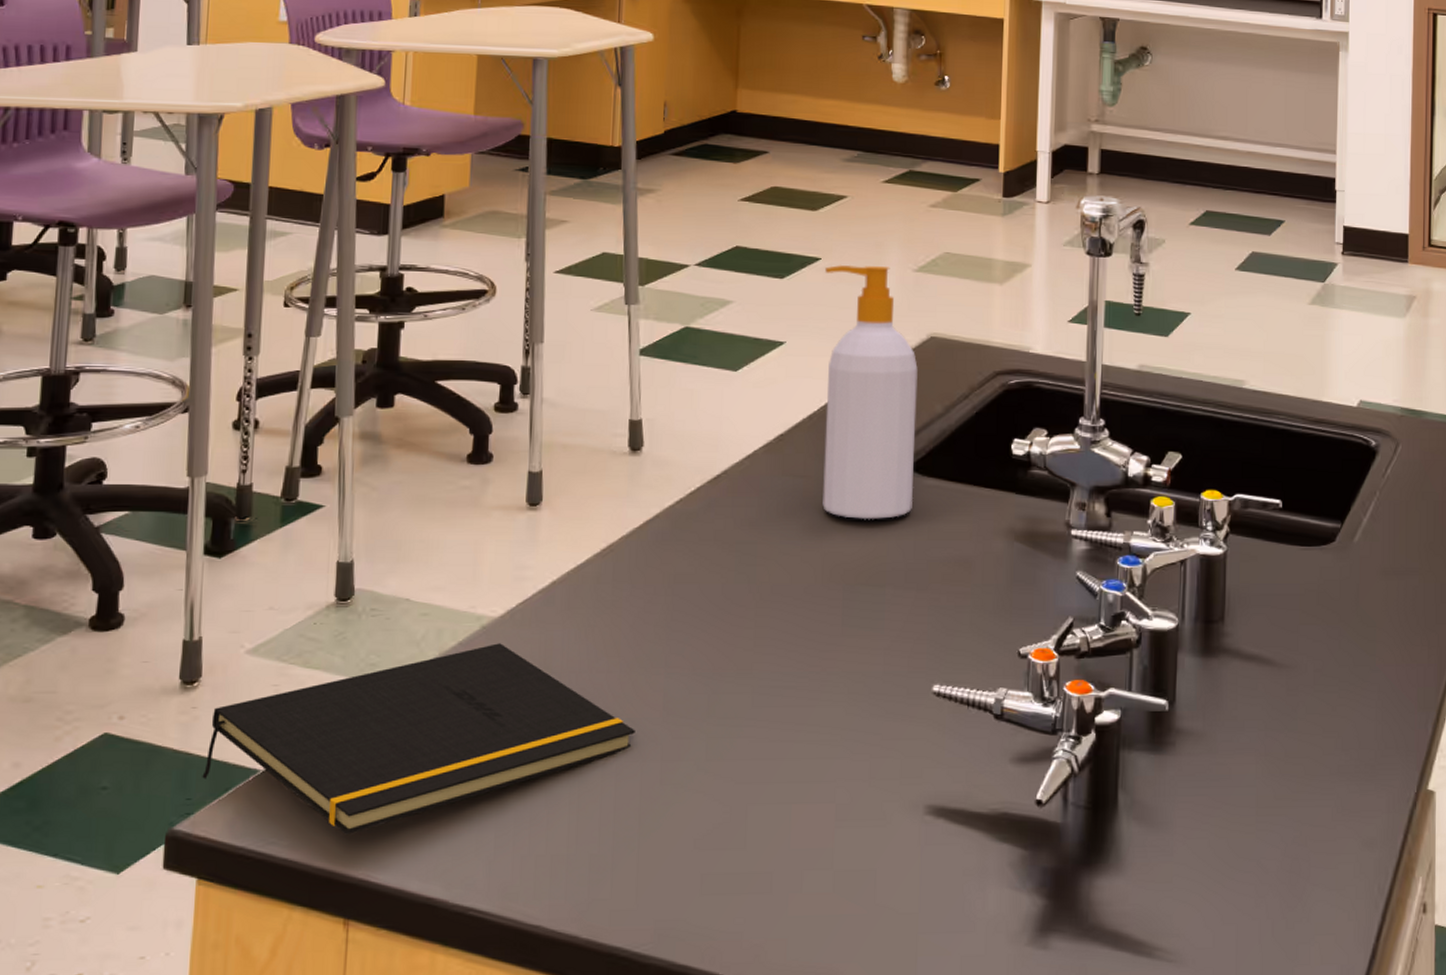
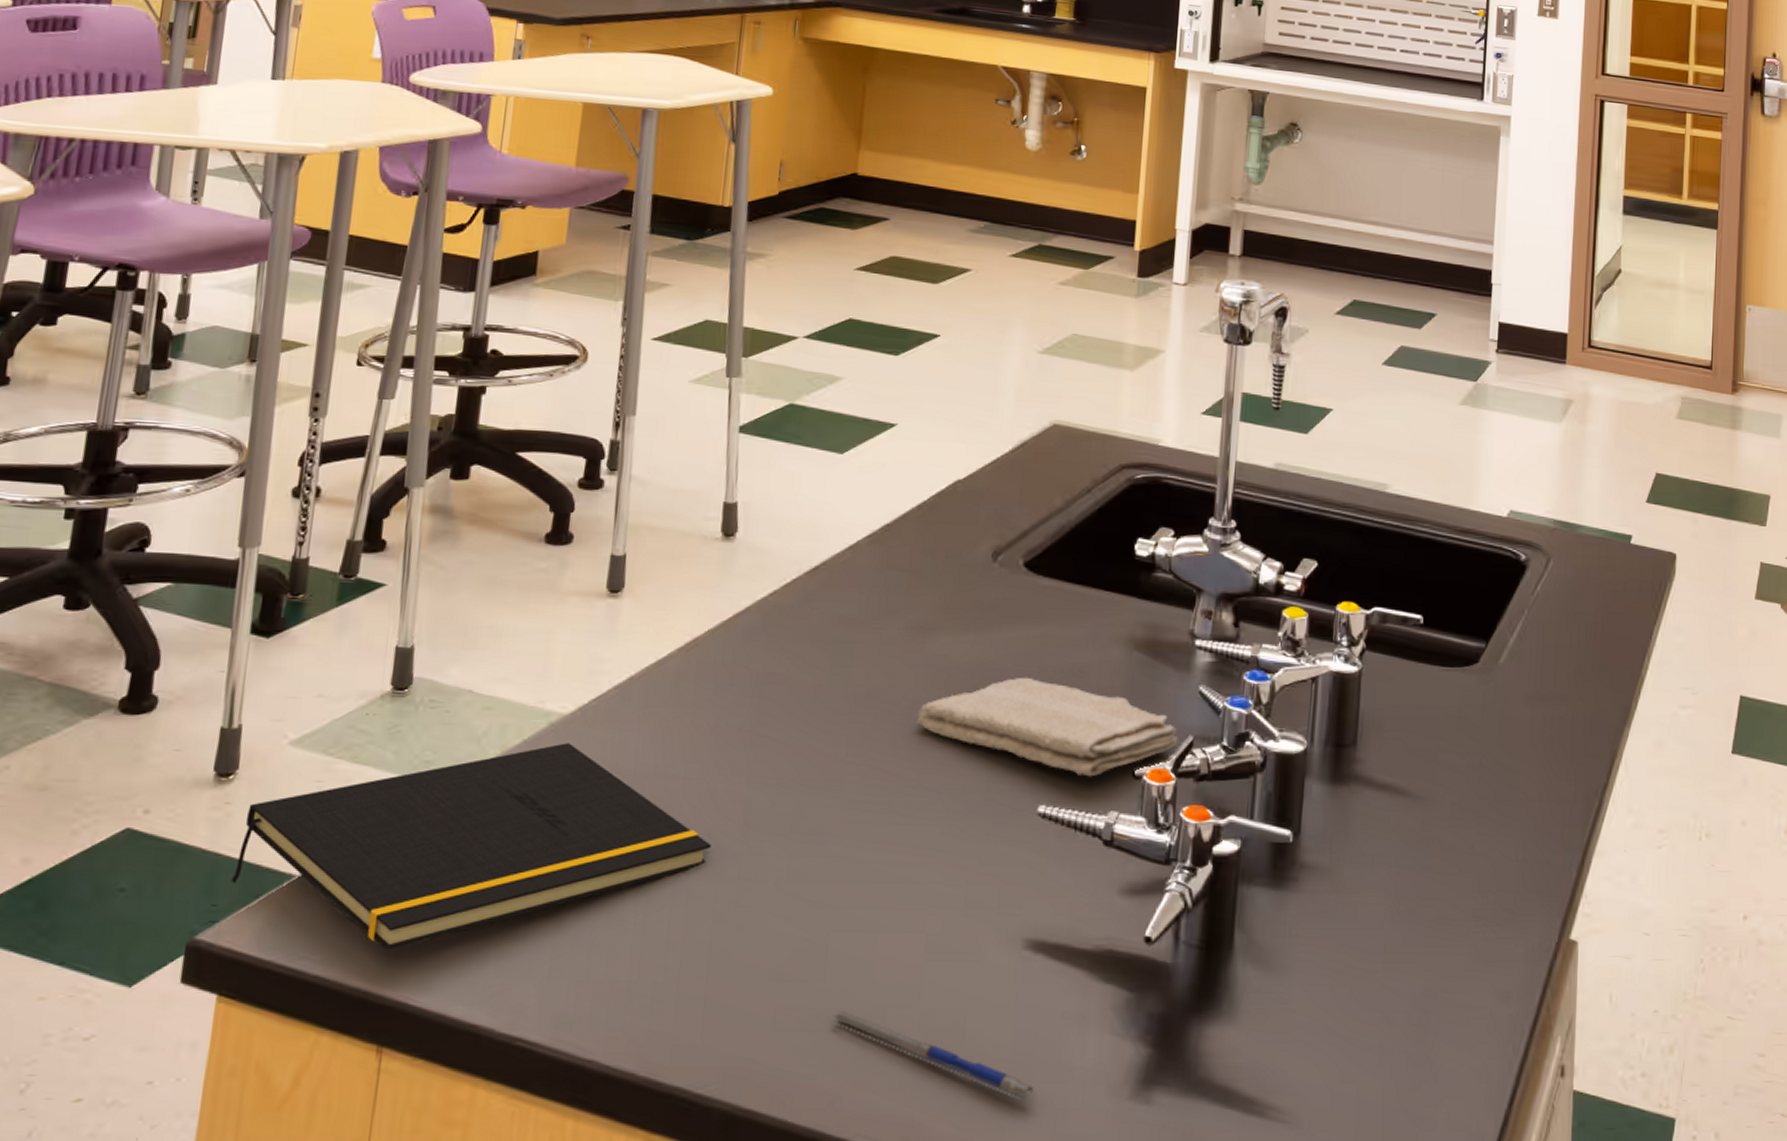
pen: none [753,875,945,949] -> present [831,1011,1038,1101]
washcloth: none [817,569,1059,658] -> present [917,677,1178,777]
soap bottle: present [822,264,918,520] -> none [928,342,1038,622]

